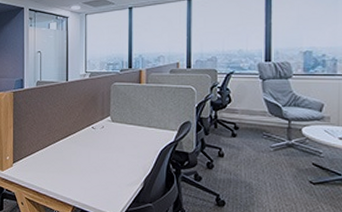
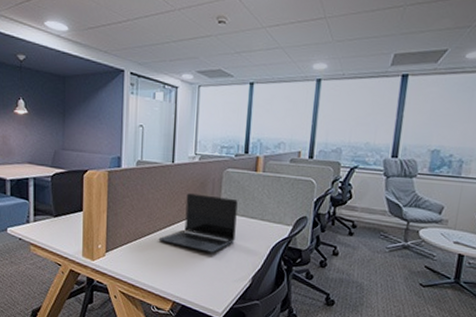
laptop: none [57,107,126,159] -> present [158,193,238,253]

